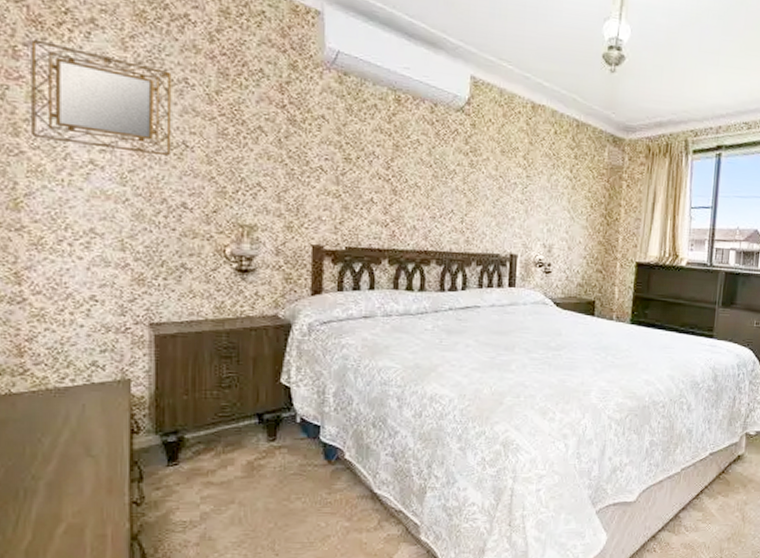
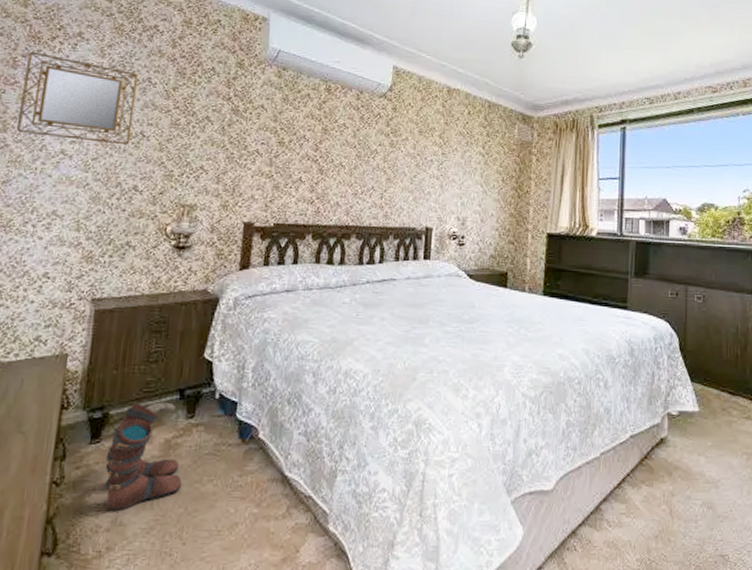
boots: none [186,426,270,528] -> present [104,402,182,512]

